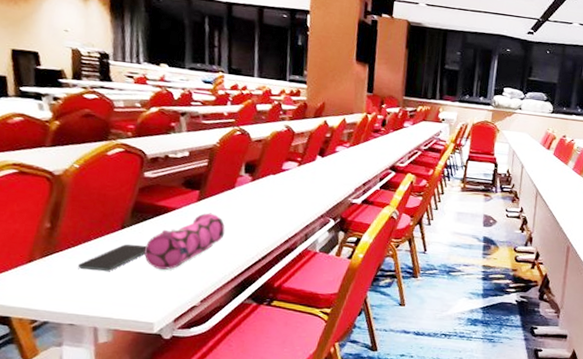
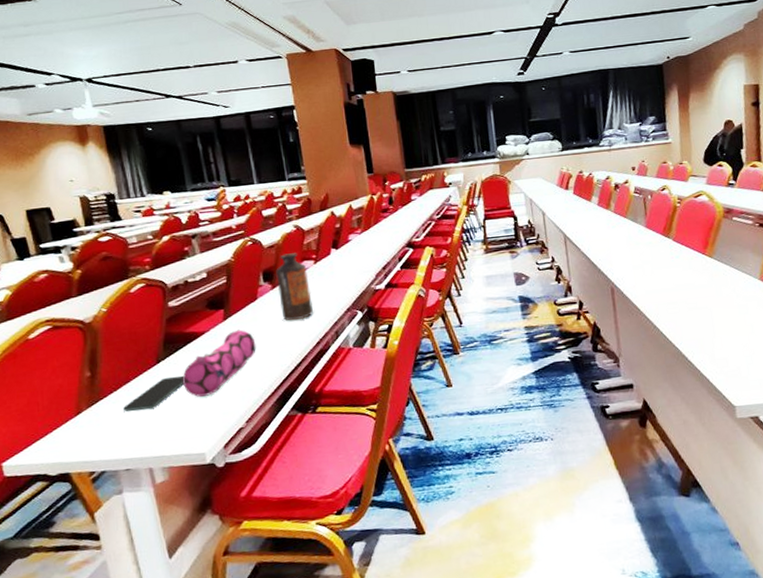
bottle: none [256,150,290,217] -> present [276,253,313,321]

